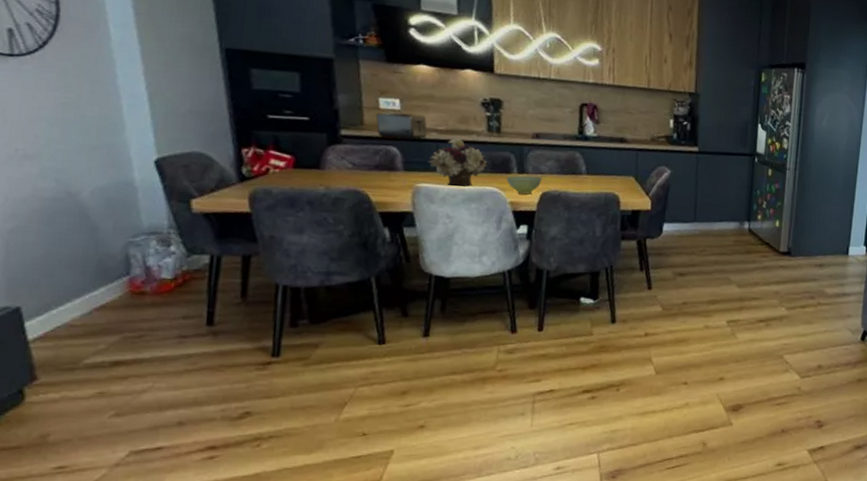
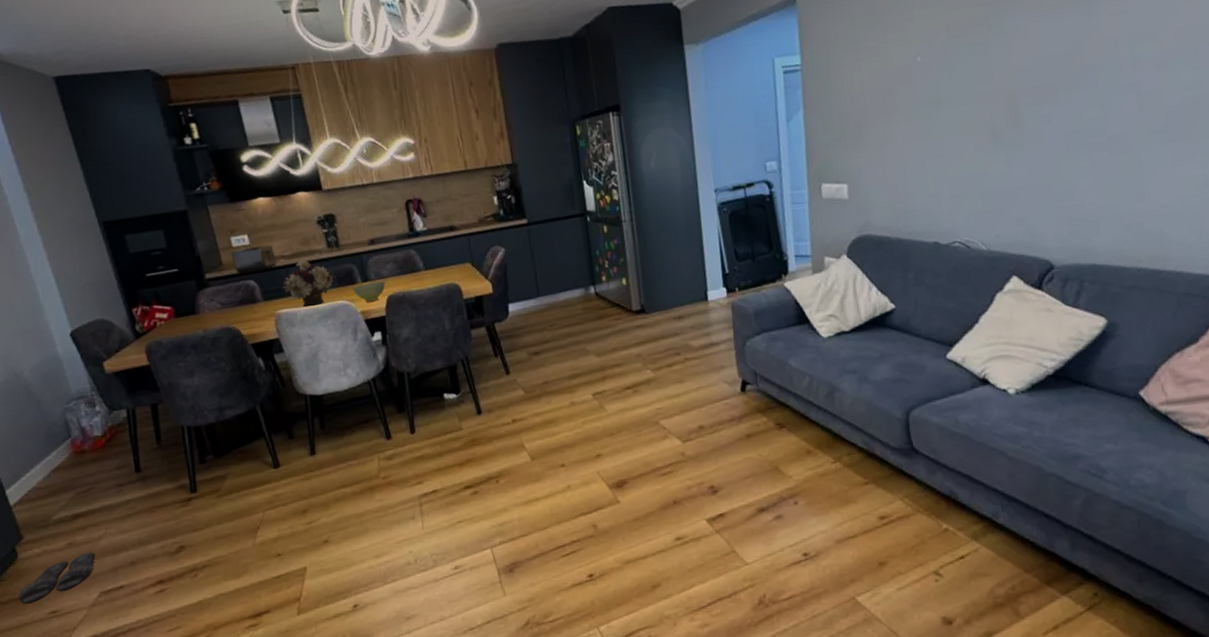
slippers: none [15,405,133,455] -> present [19,552,96,604]

